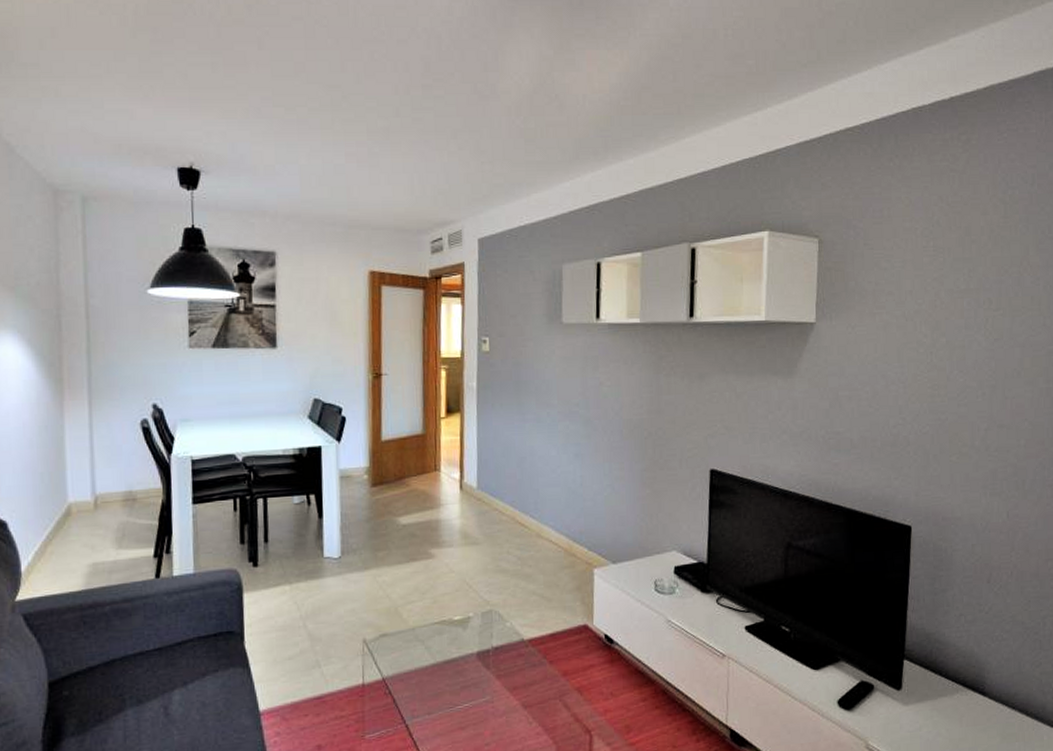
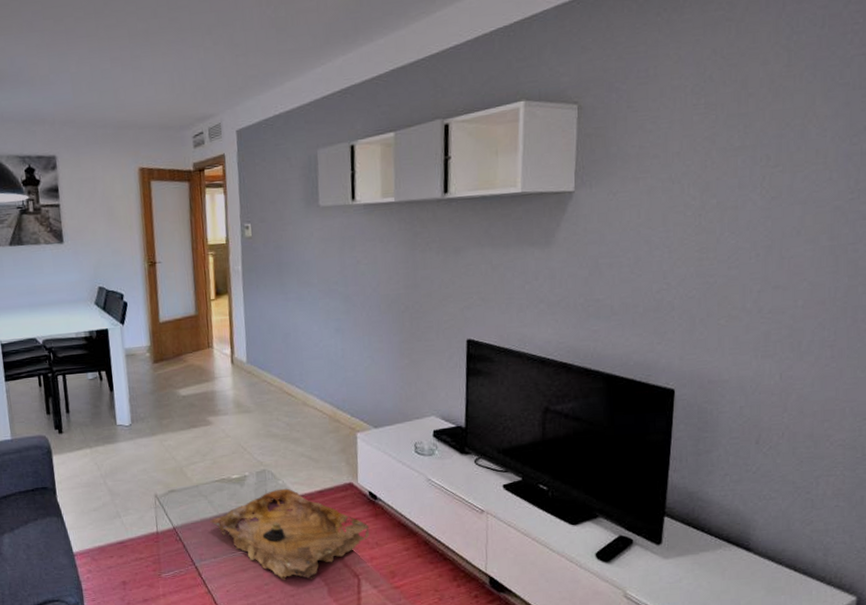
decorative tray: none [426,631,604,739] -> present [210,488,370,580]

